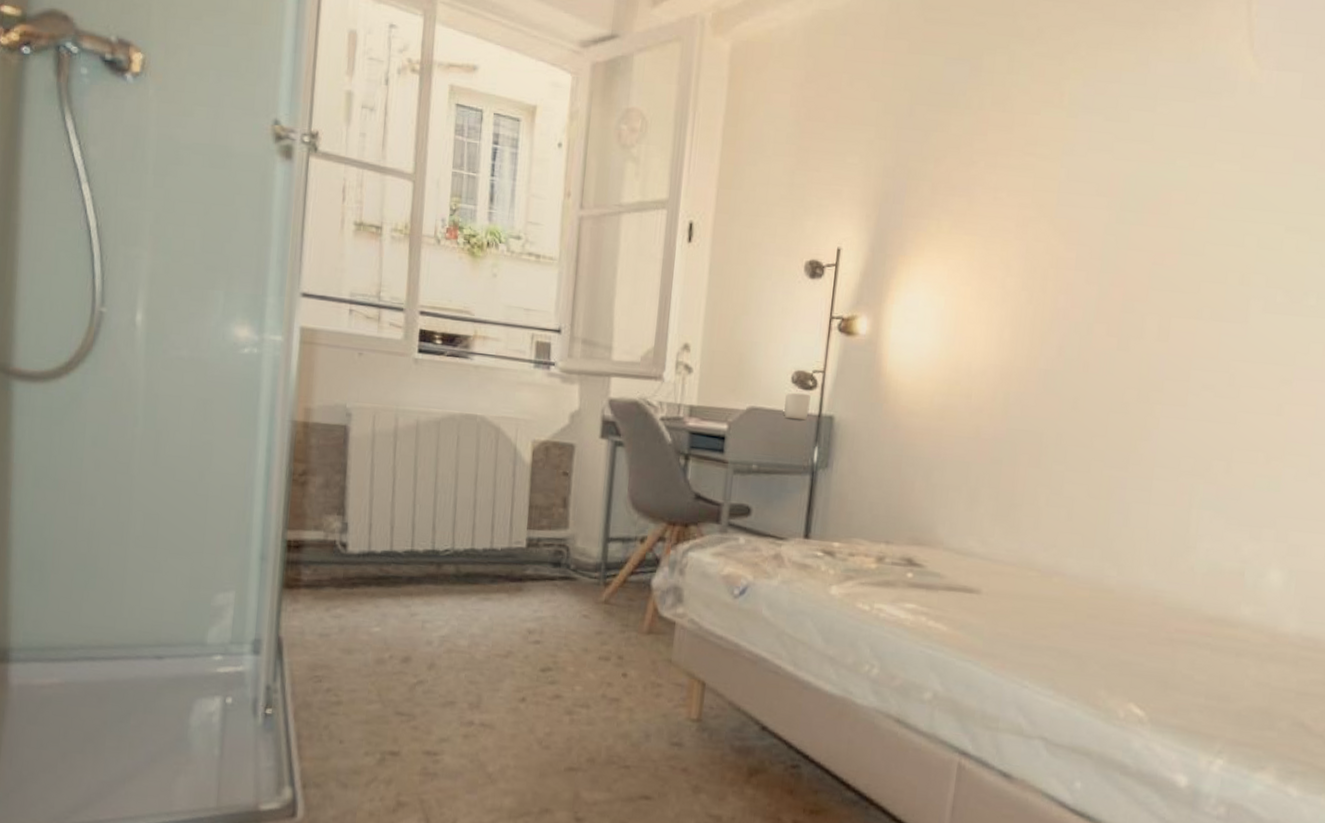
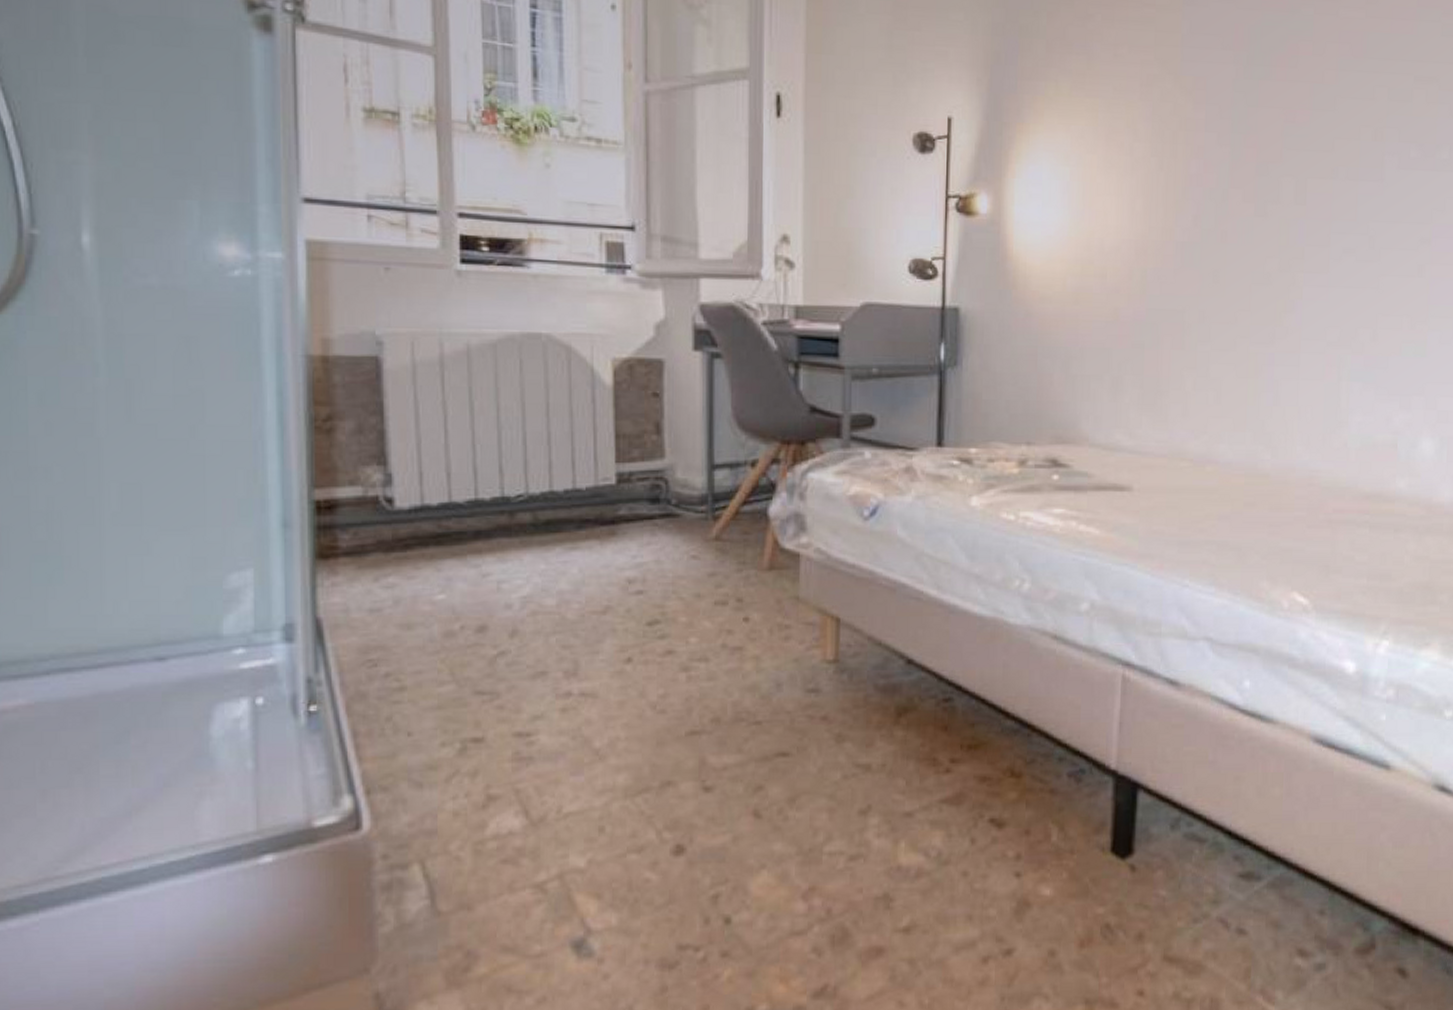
mug: present [784,392,811,421] -> none [902,283,931,316]

